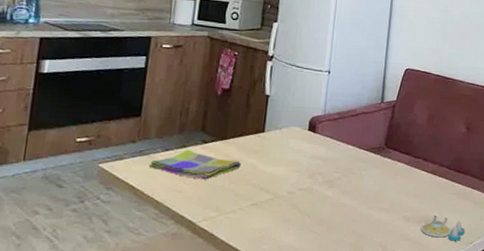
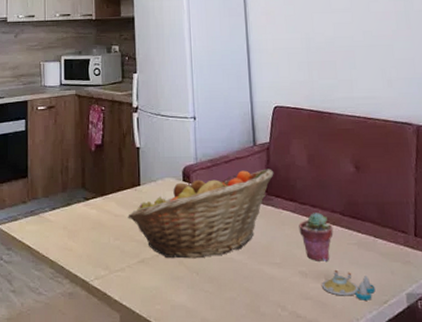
dish towel: present [148,149,241,180] -> none [40,207,123,237]
fruit basket: none [247,124,396,203] -> present [128,169,274,259]
potted succulent: none [409,166,439,208] -> present [299,213,334,261]

